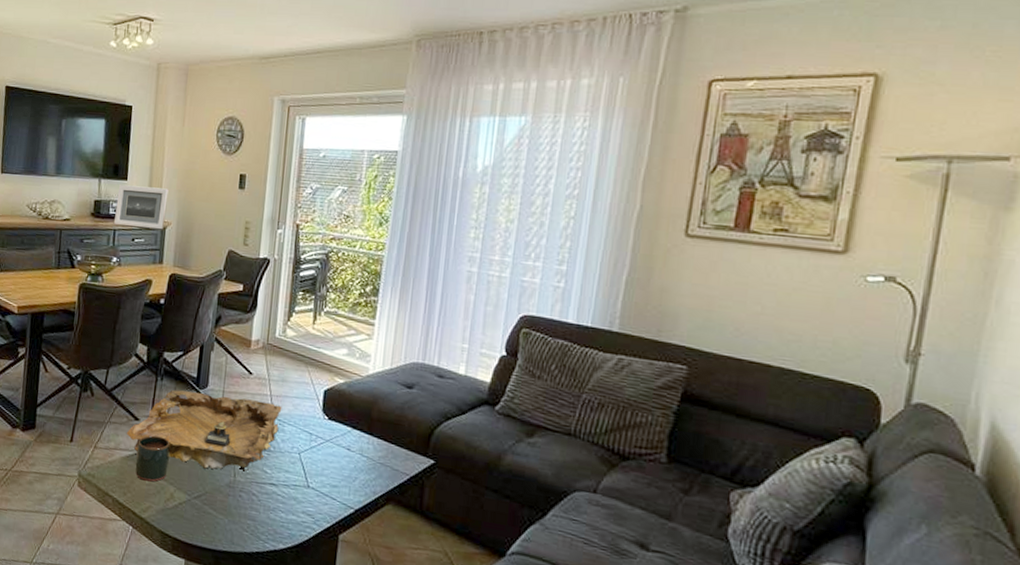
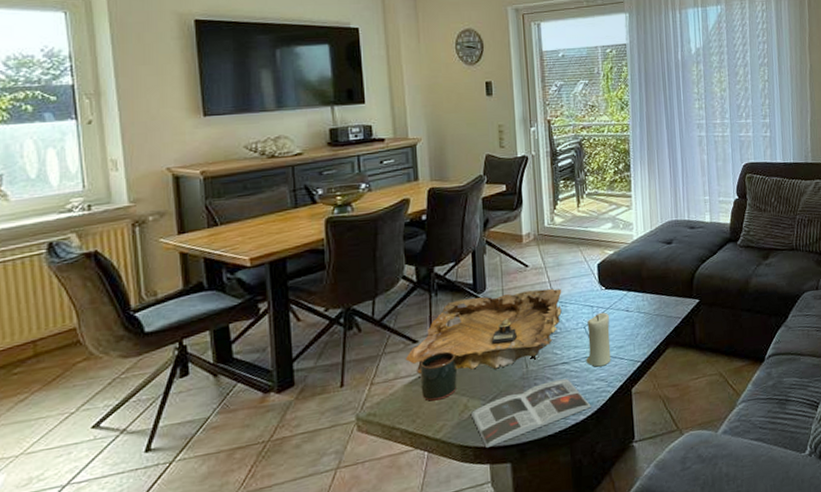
picture frame: present [114,185,169,230] -> none [355,106,414,151]
magazine: none [175,497,294,543] -> present [470,378,592,448]
candle: none [295,442,329,501] -> present [586,312,612,367]

